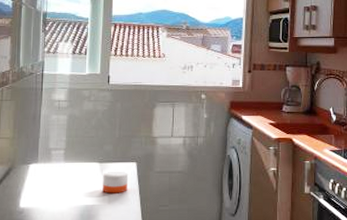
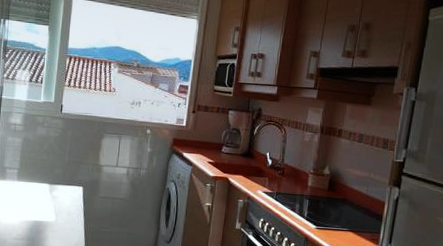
candle: present [102,171,129,194] -> none [51,192,75,213]

